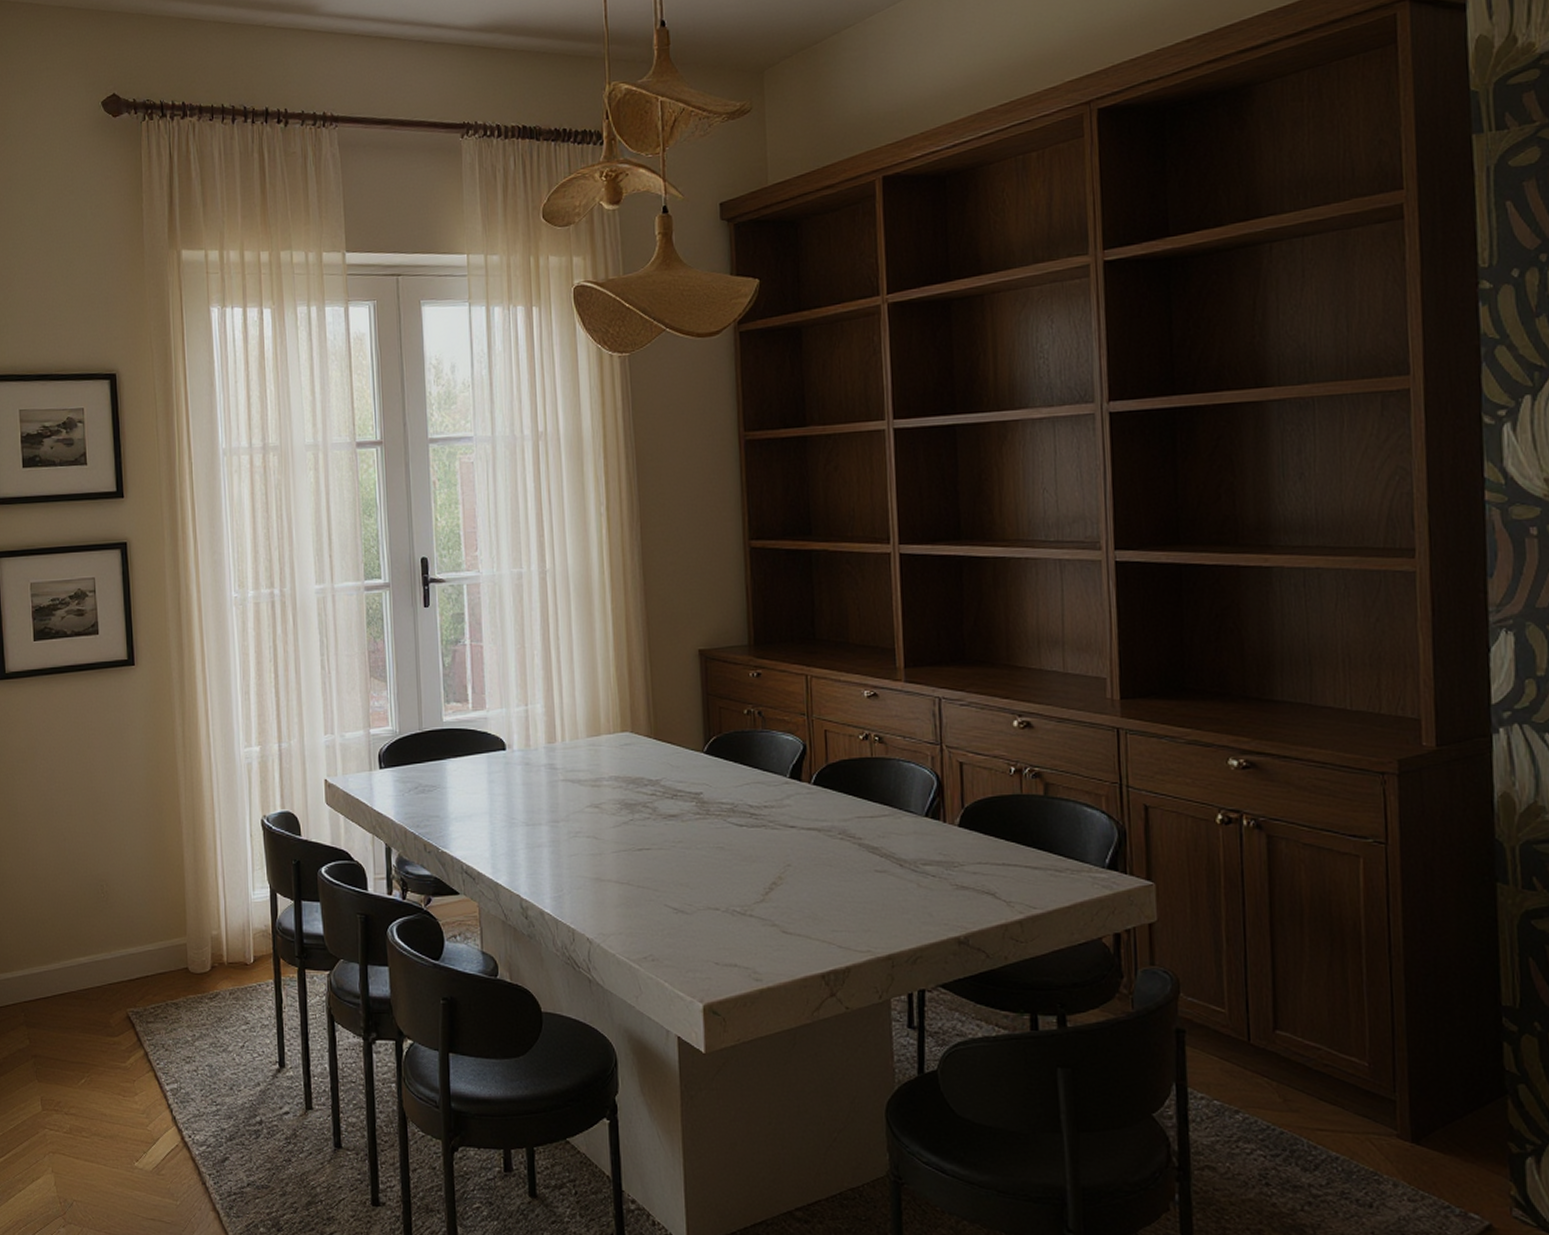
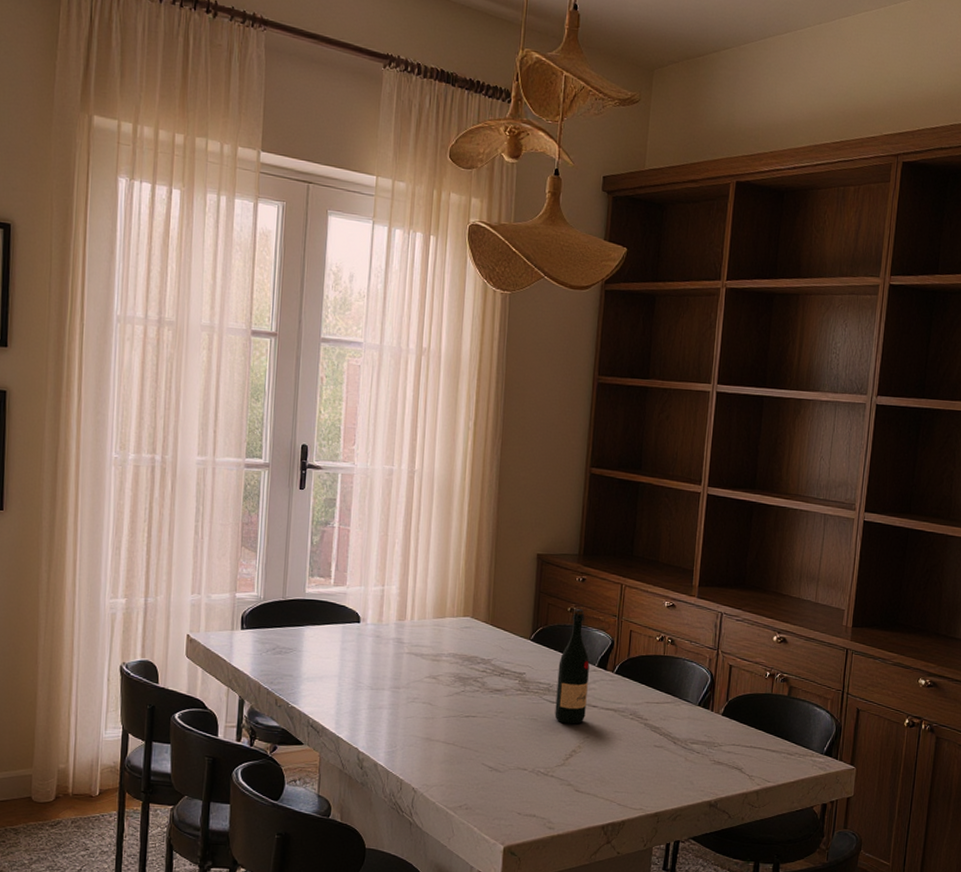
wine bottle: none [741,710,783,851] -> present [554,609,590,724]

